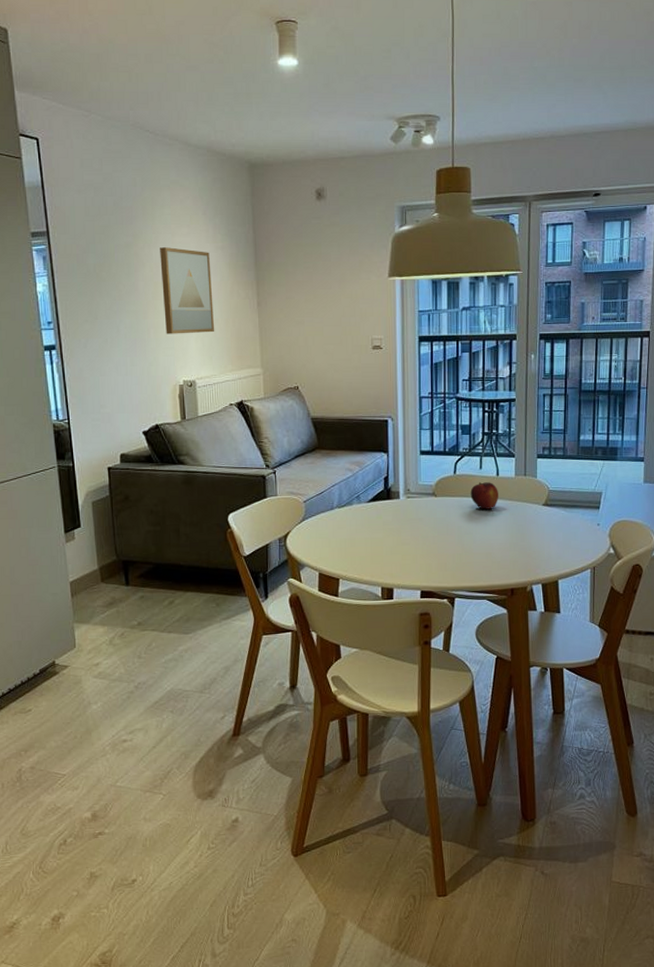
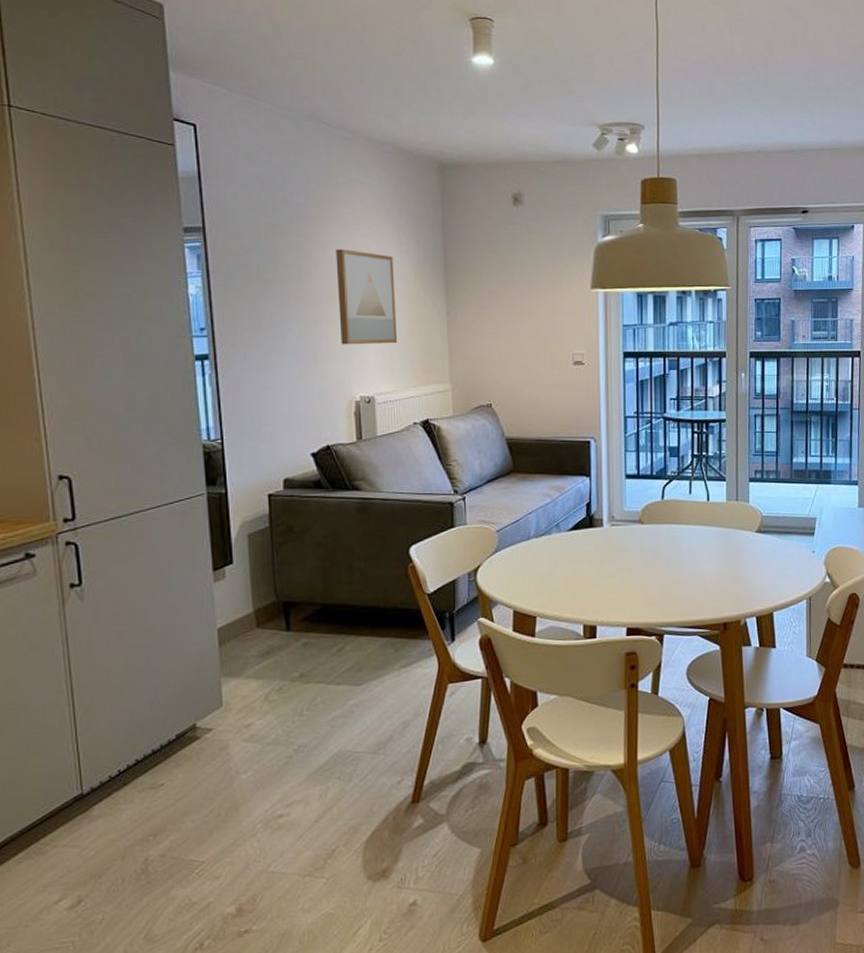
fruit: present [470,482,499,509] -> none [679,508,710,537]

